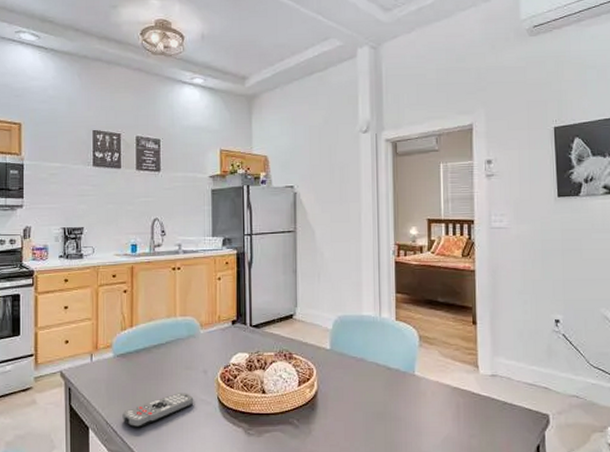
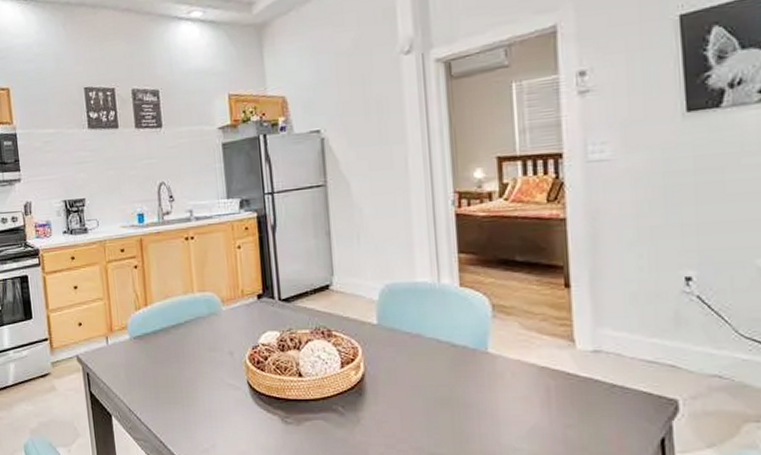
remote control: present [122,393,194,428] -> none [145,377,221,415]

